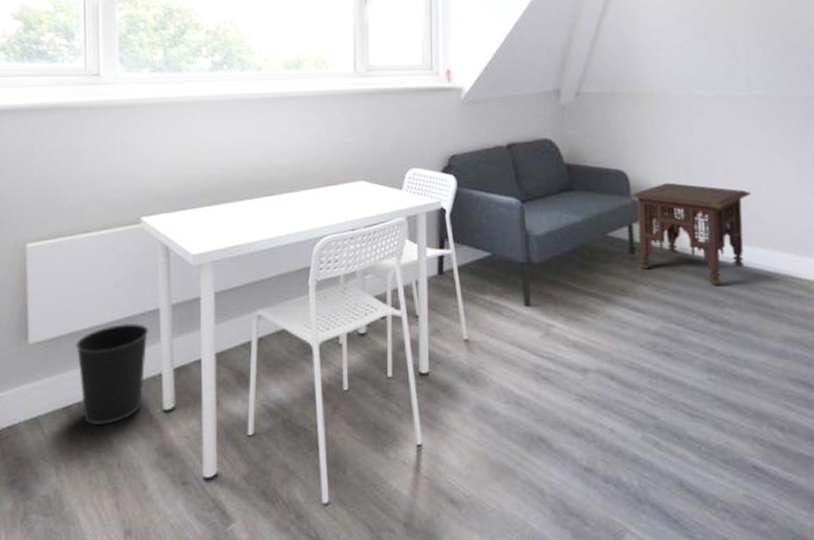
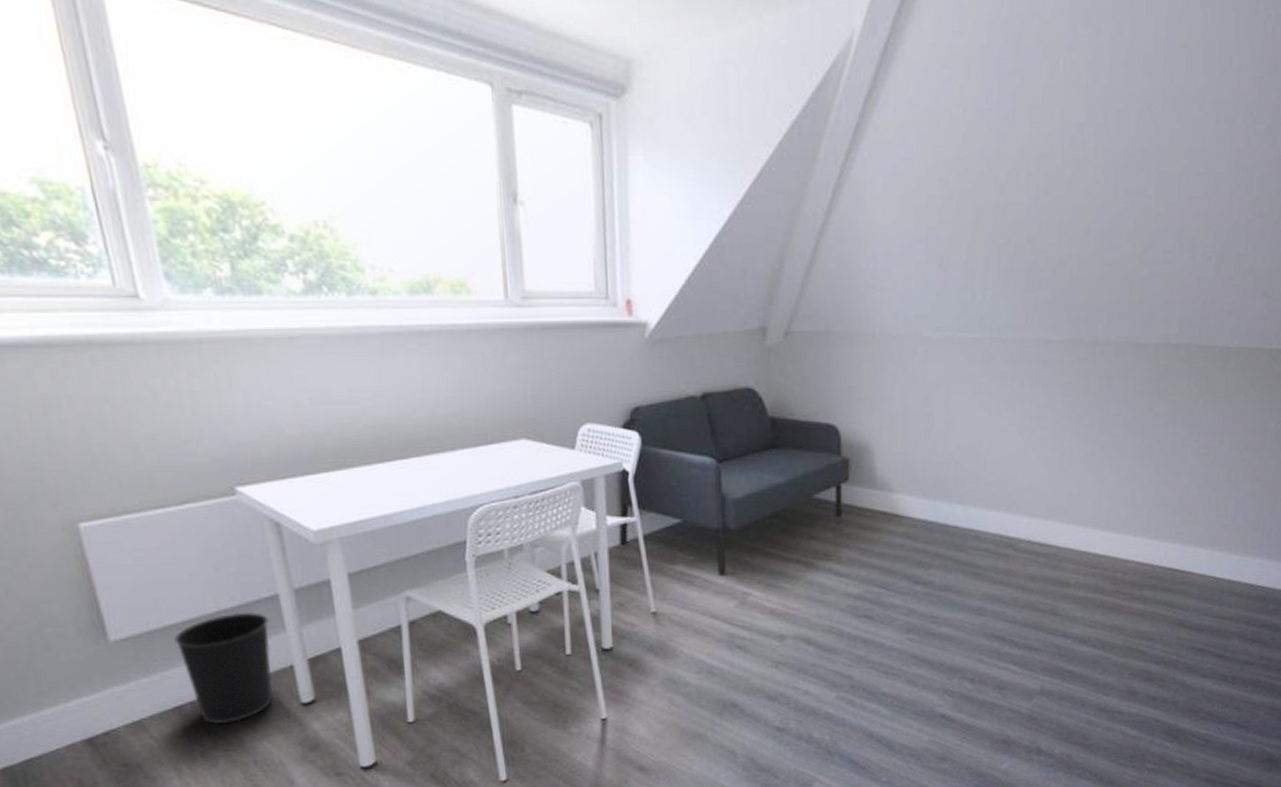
side table: present [627,182,752,284] -> none [837,438,971,545]

